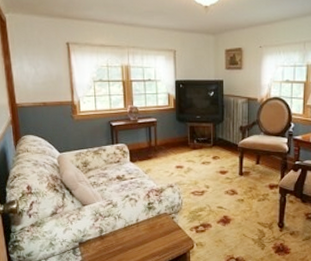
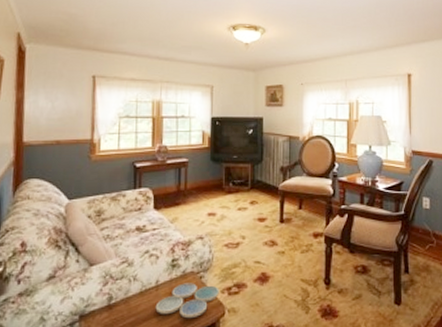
drink coaster: none [137,222,189,249] -> present [155,283,219,319]

